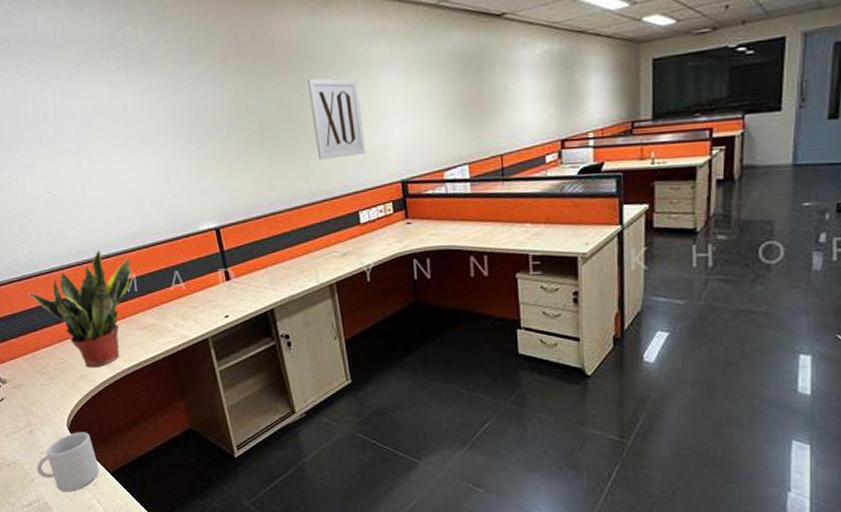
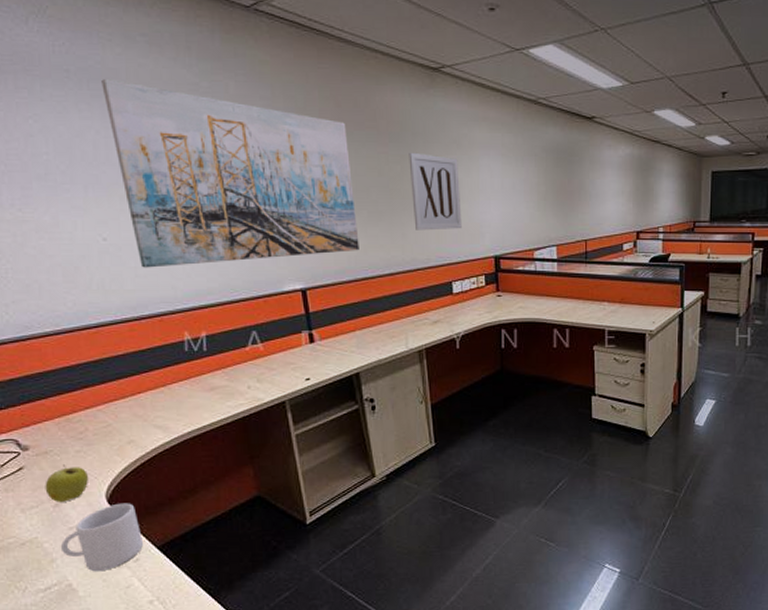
apple: none [20,396,53,429] -> present [45,464,89,502]
potted plant: present [27,250,132,368] -> none [66,305,201,432]
wall art: none [35,42,266,216] -> present [101,78,359,268]

